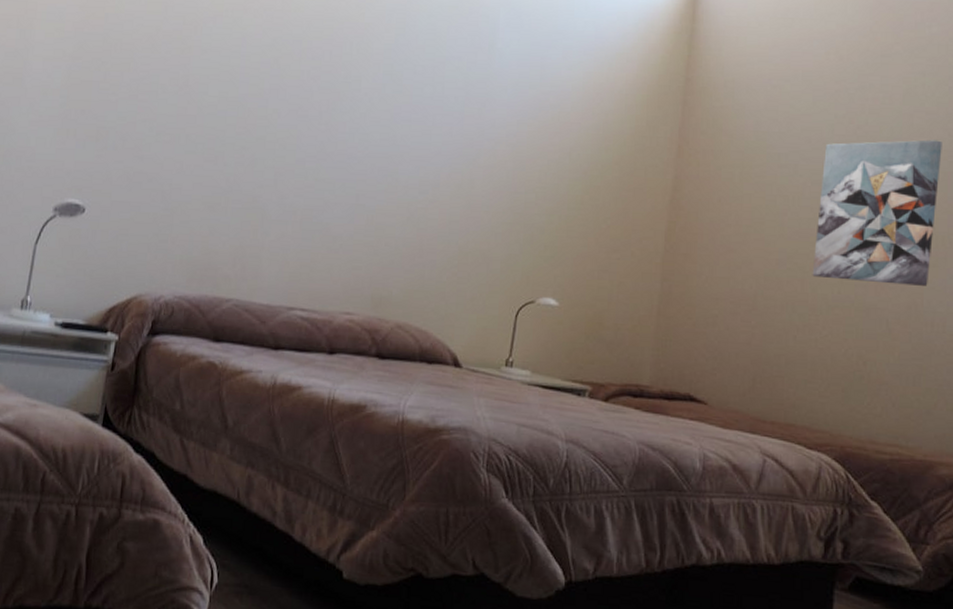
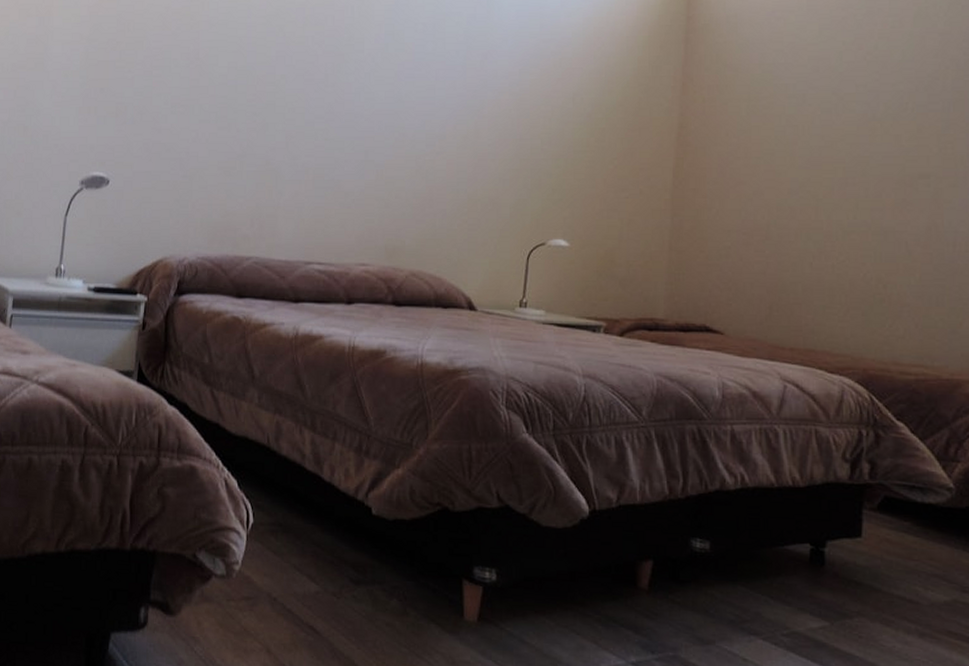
wall art: present [812,140,942,286] -> none [826,60,958,206]

